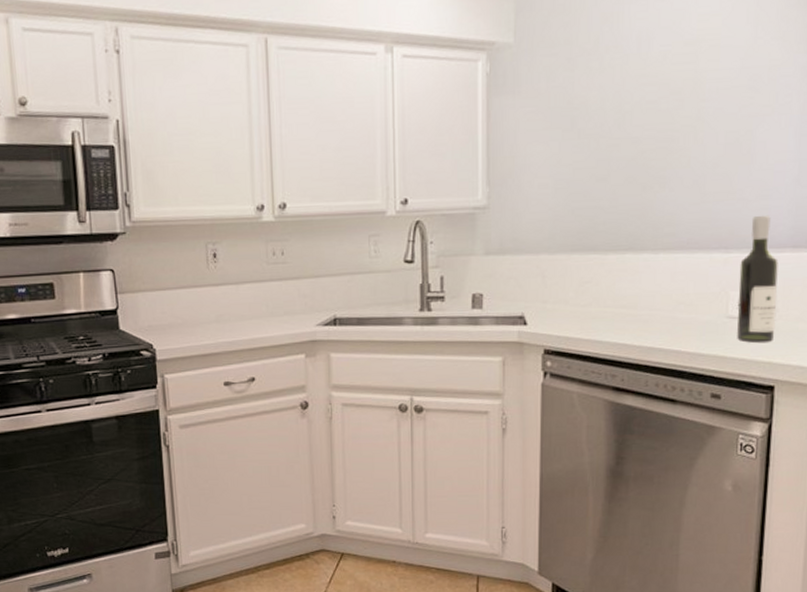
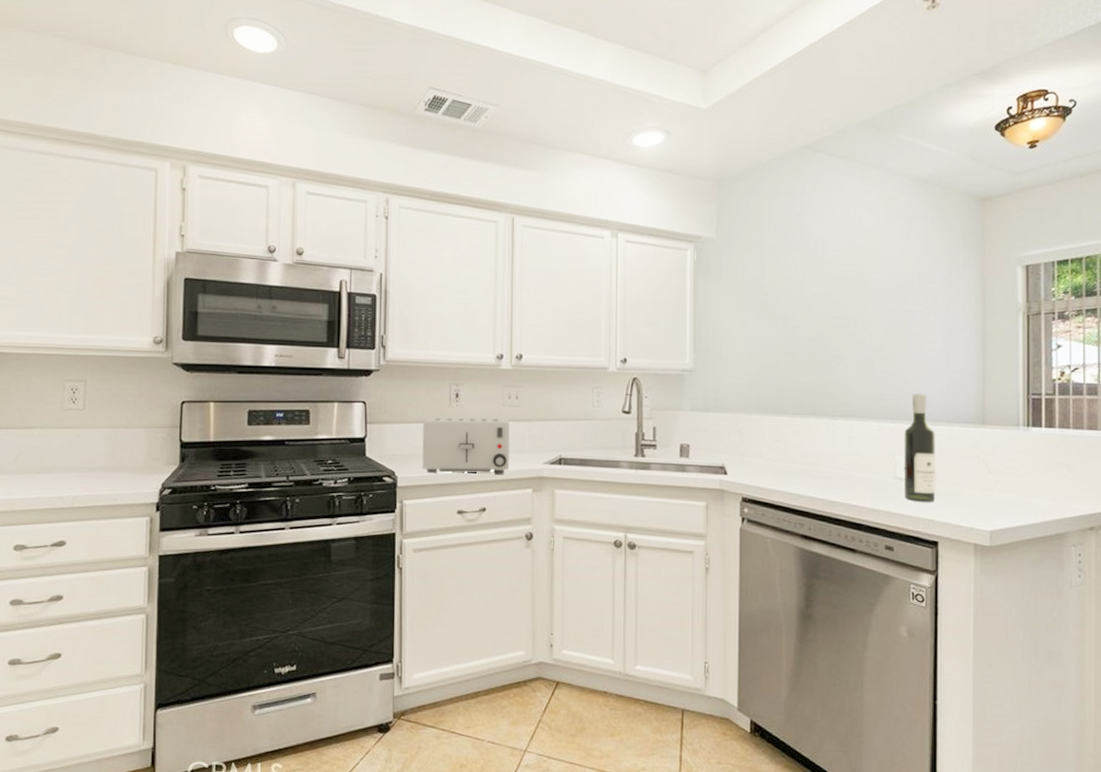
toaster: none [179,279,278,344] -> present [422,418,510,474]

